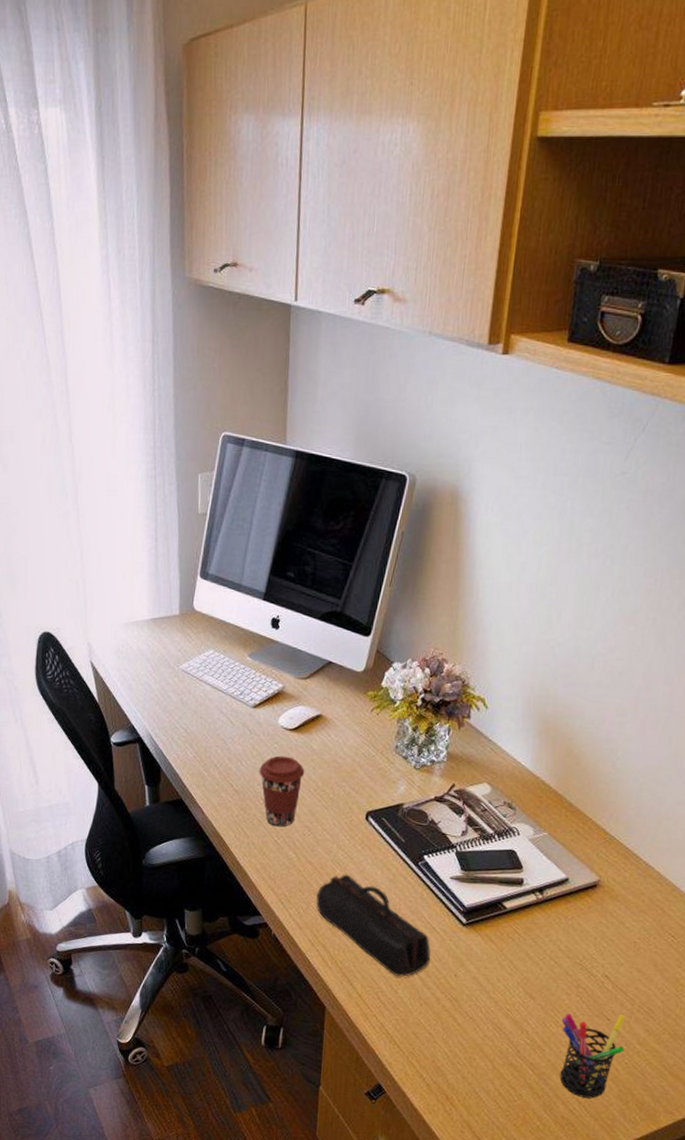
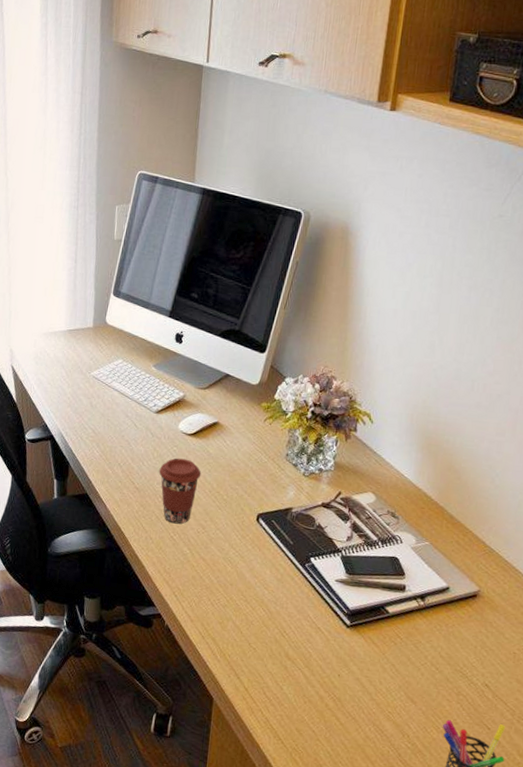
pencil case: present [316,874,431,977] -> none [207,571,316,674]

